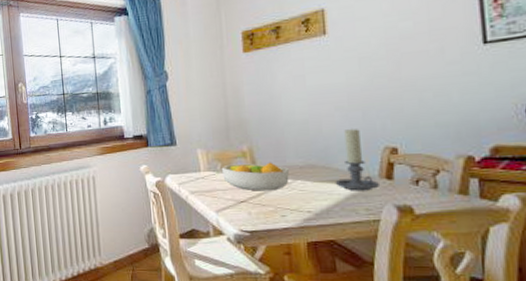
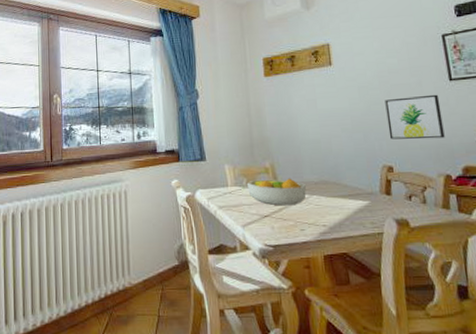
candle holder: present [335,128,379,191] -> none [344,148,381,206]
wall art: none [392,61,470,117] -> present [385,94,445,140]

